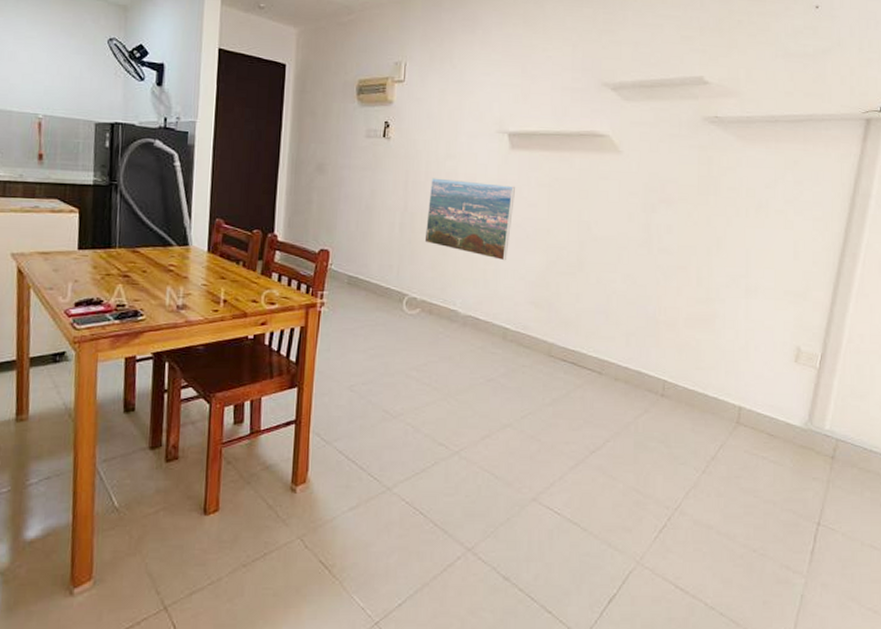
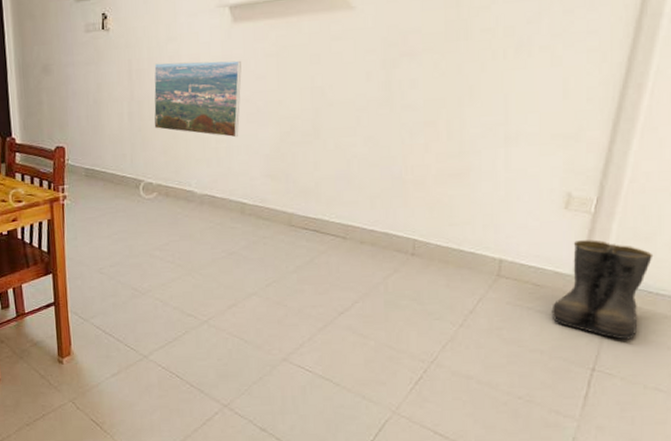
boots: none [783,394,867,495] -> present [551,240,654,340]

